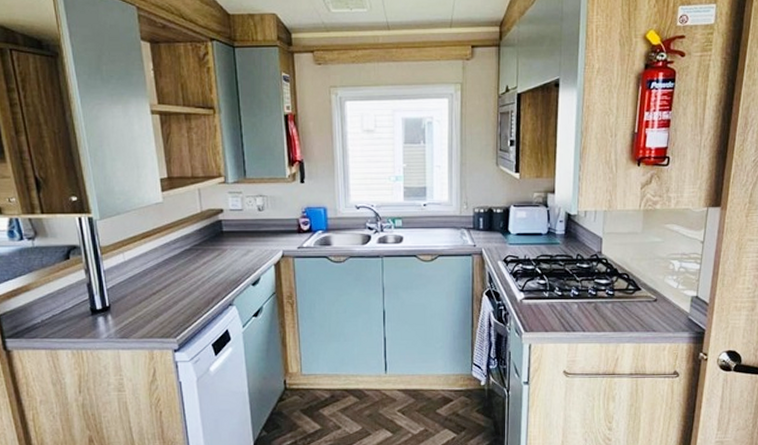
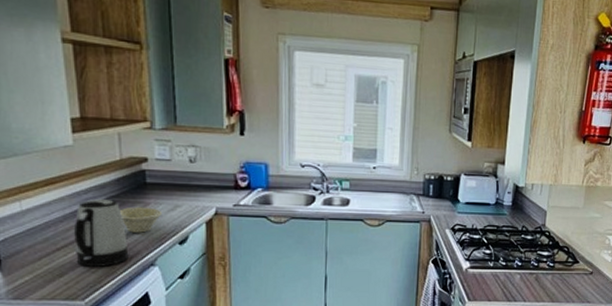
kettle: none [166,248,211,308] -> present [74,199,129,267]
bowl: none [201,253,238,276] -> present [119,206,163,233]

